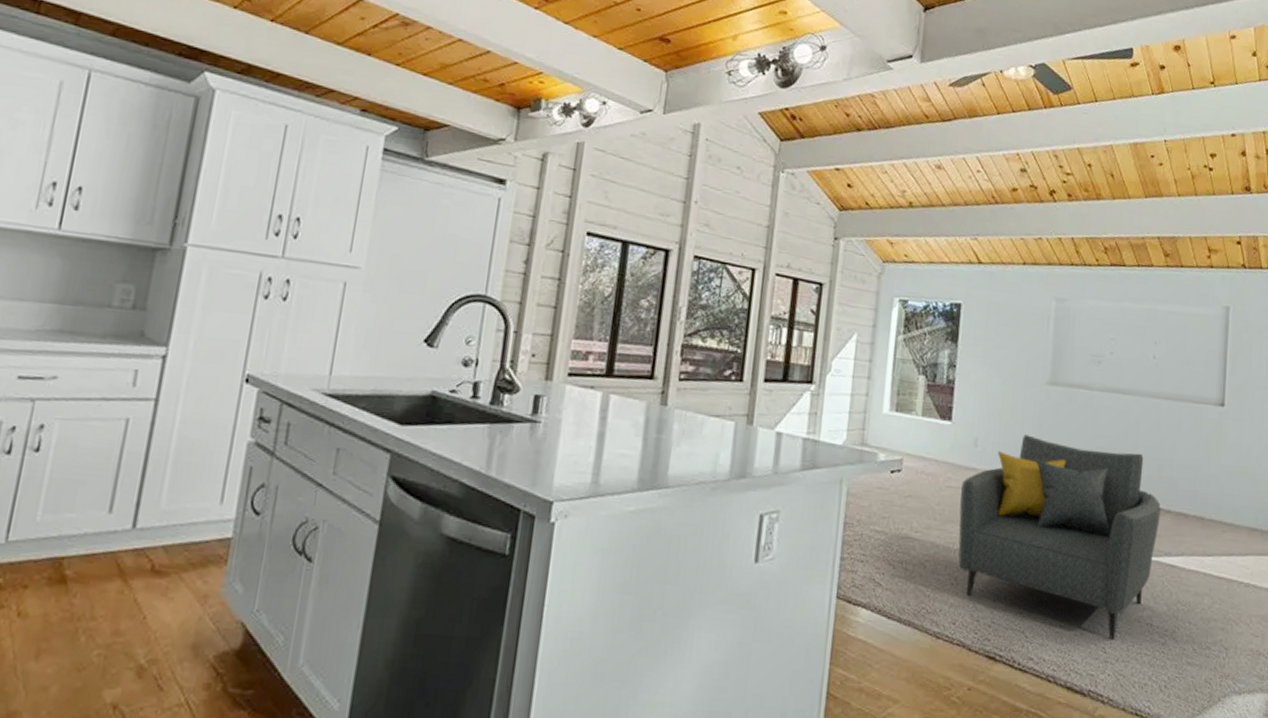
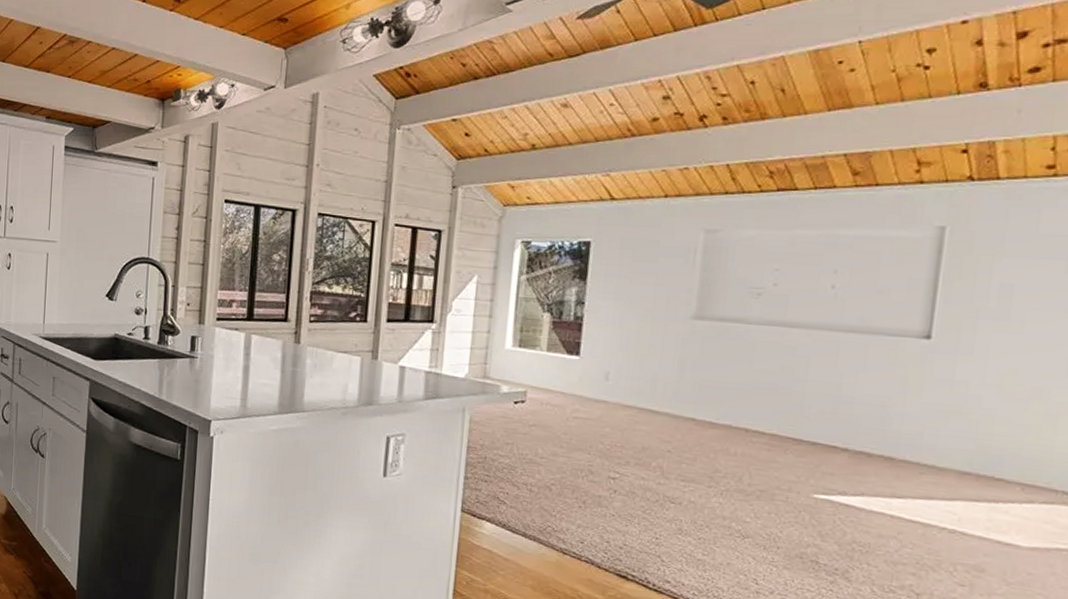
armchair: present [958,434,1161,640] -> none [586,369,835,573]

